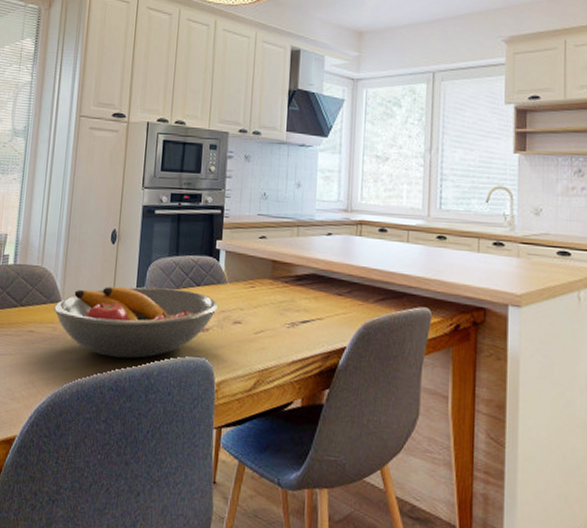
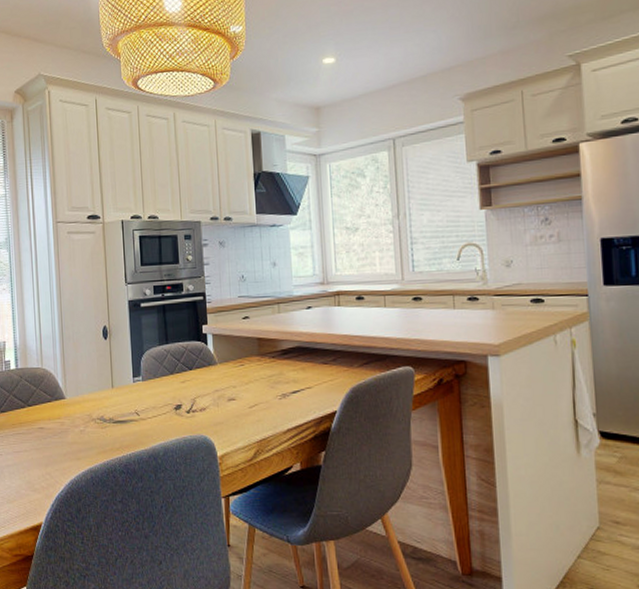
fruit bowl: present [54,286,218,359] -> none [59,375,211,443]

